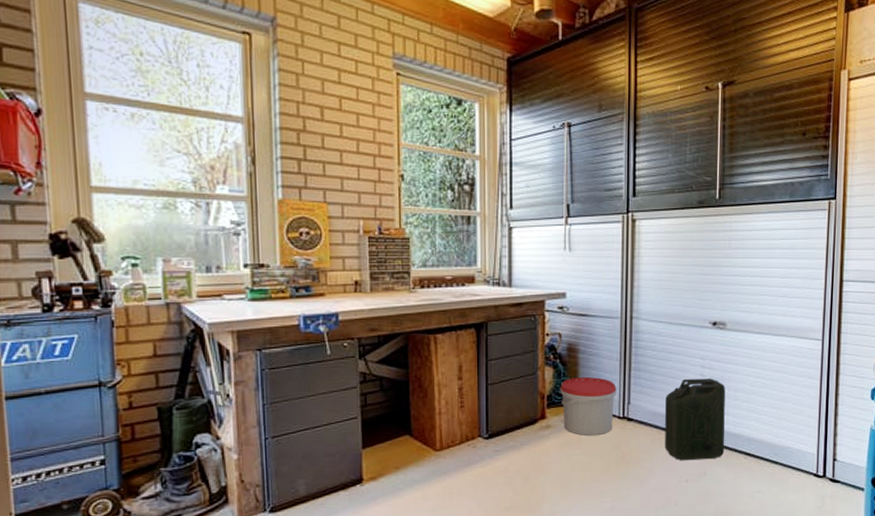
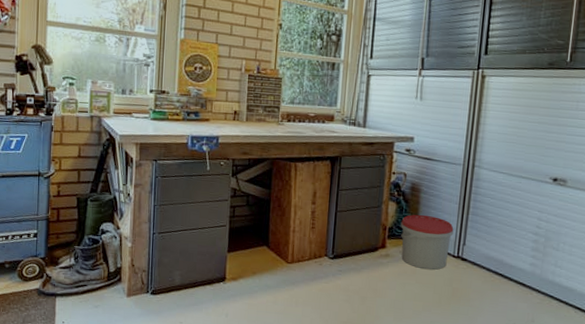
fuel can: present [665,377,726,460] -> none [495,228,561,308]

